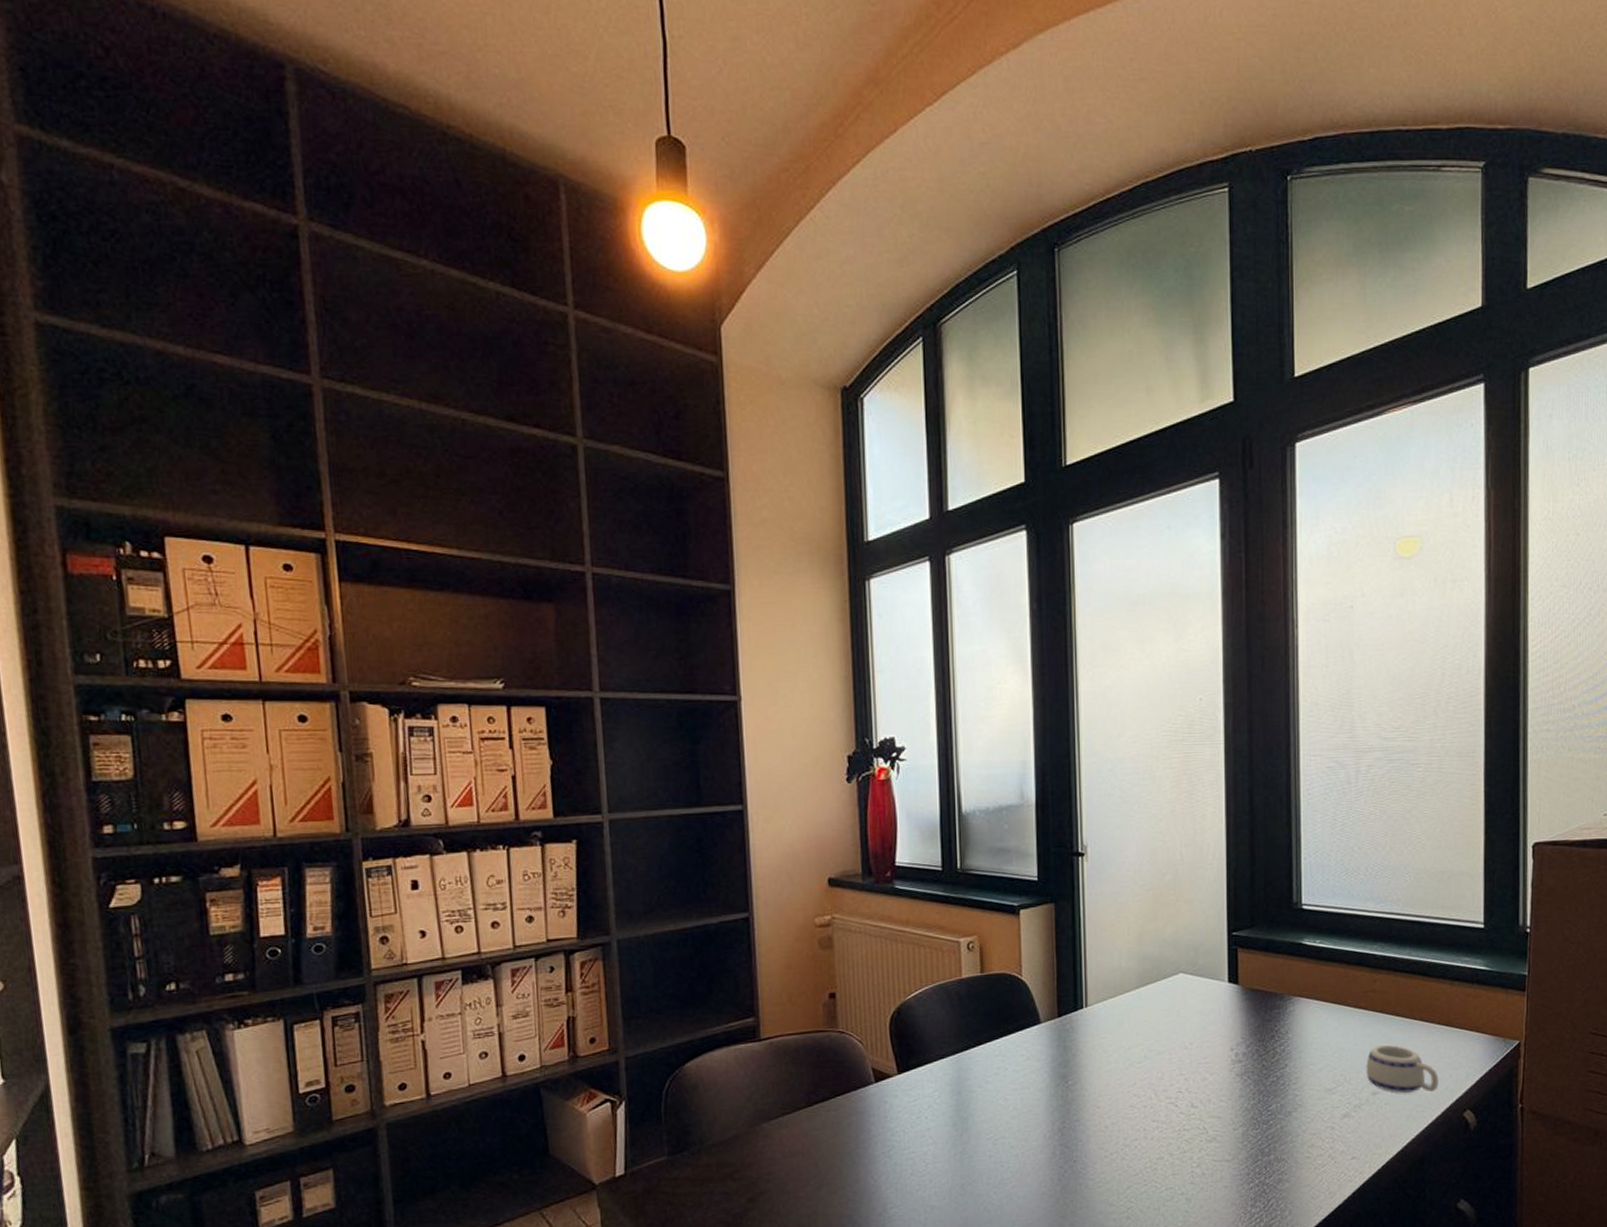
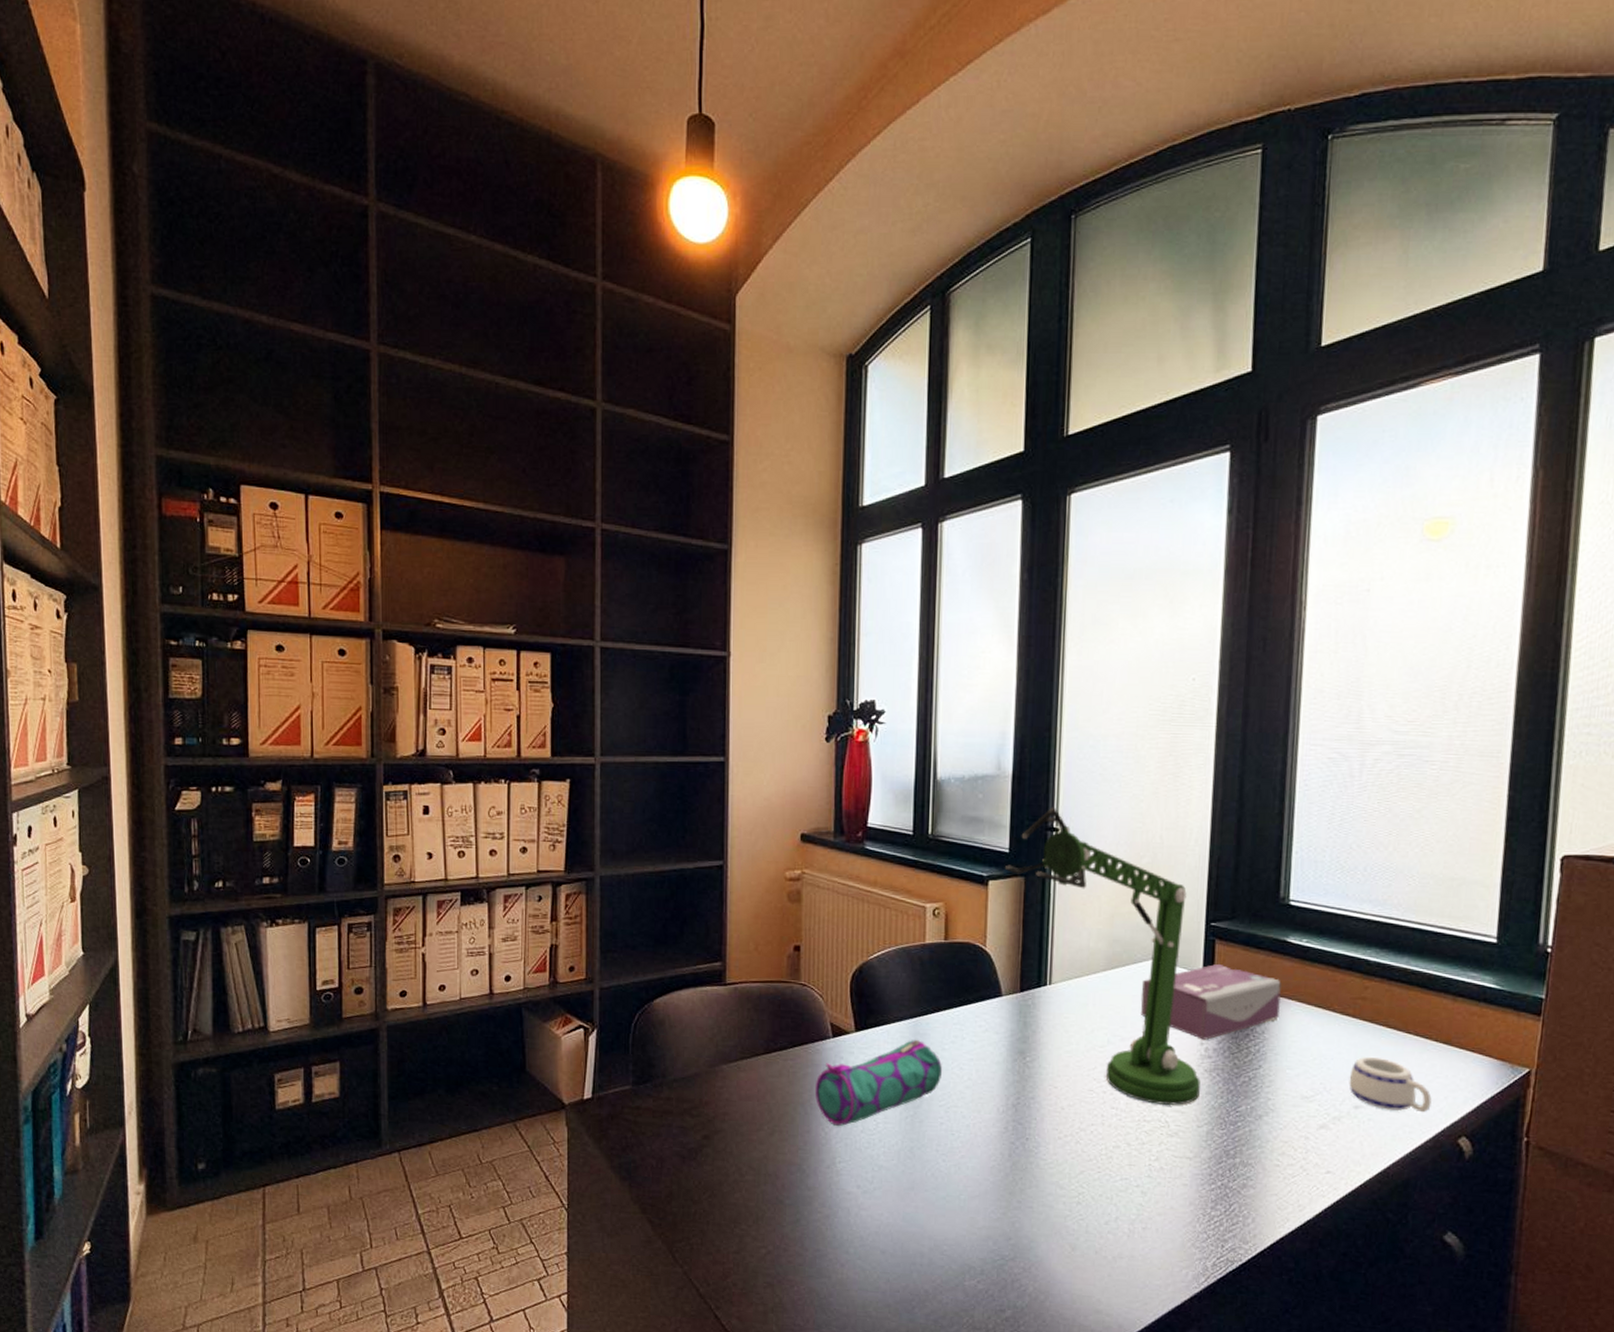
pencil case: none [860,1075,988,1172] -> present [814,1039,943,1126]
desk lamp: none [1035,832,1233,1113] -> present [1005,807,1200,1106]
tissue box: none [1172,972,1301,1046] -> present [1140,964,1281,1040]

